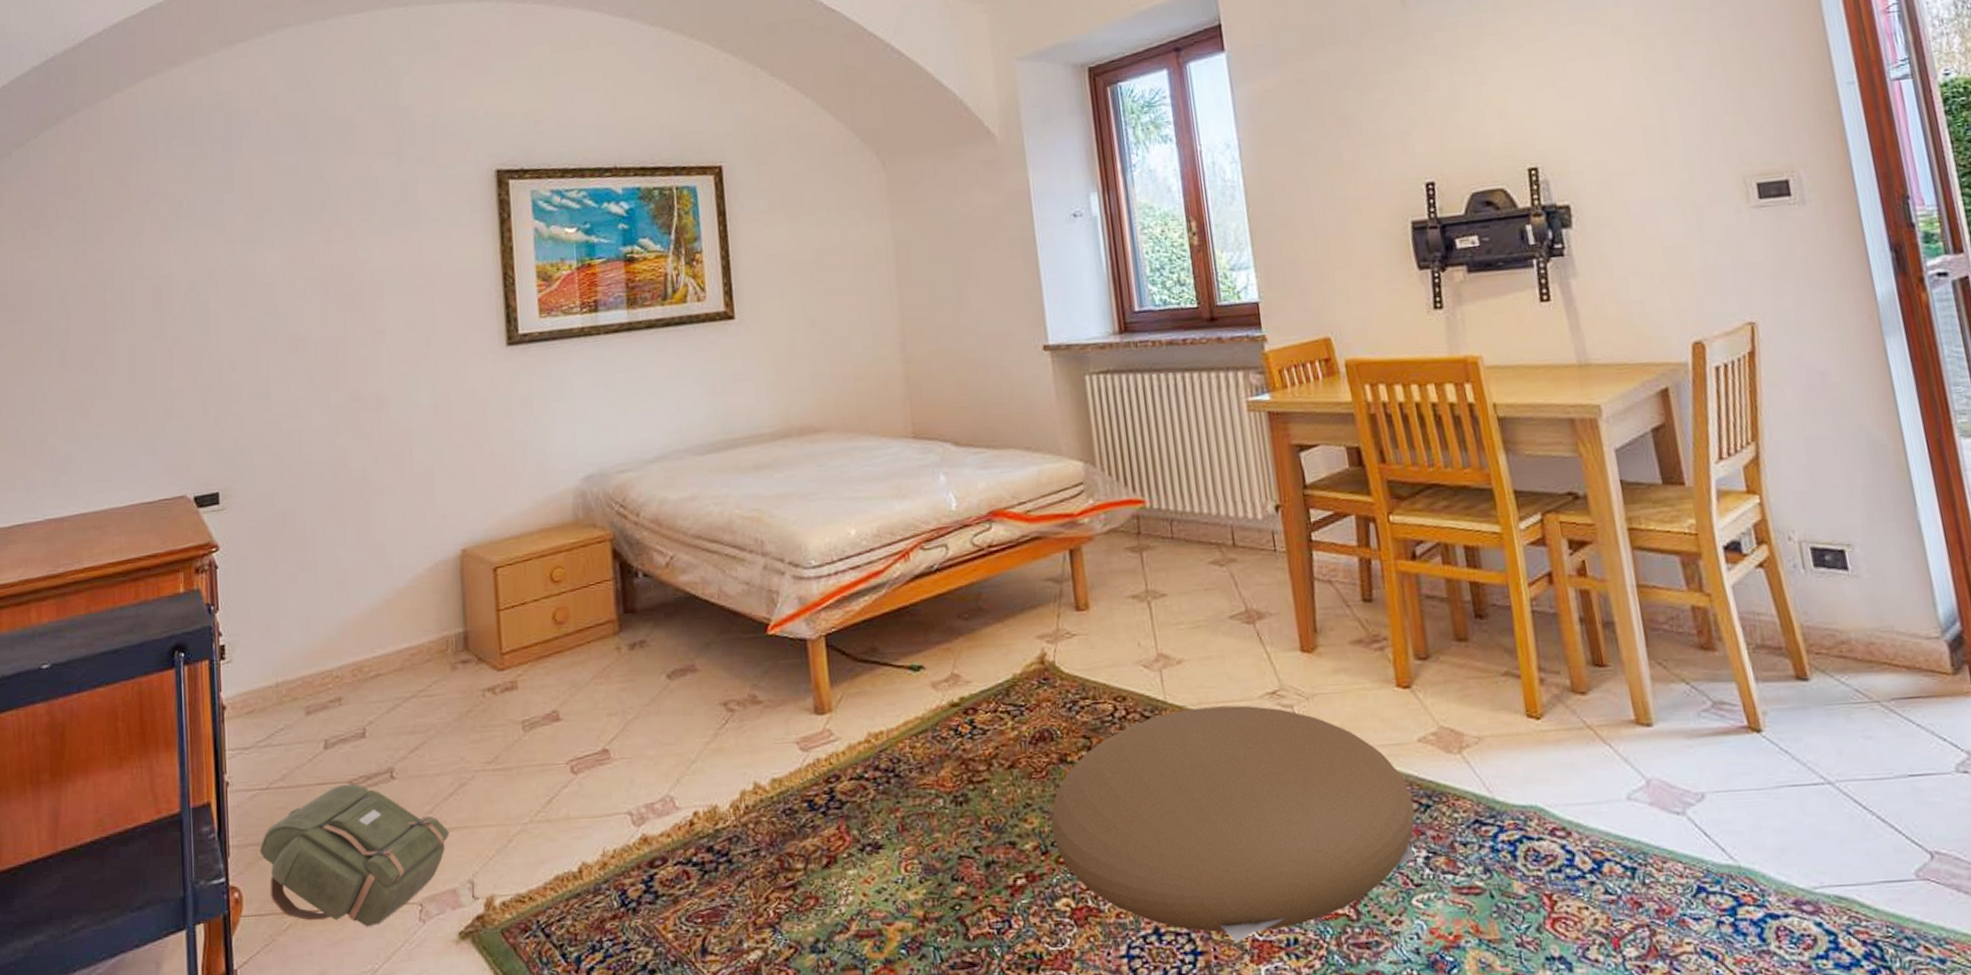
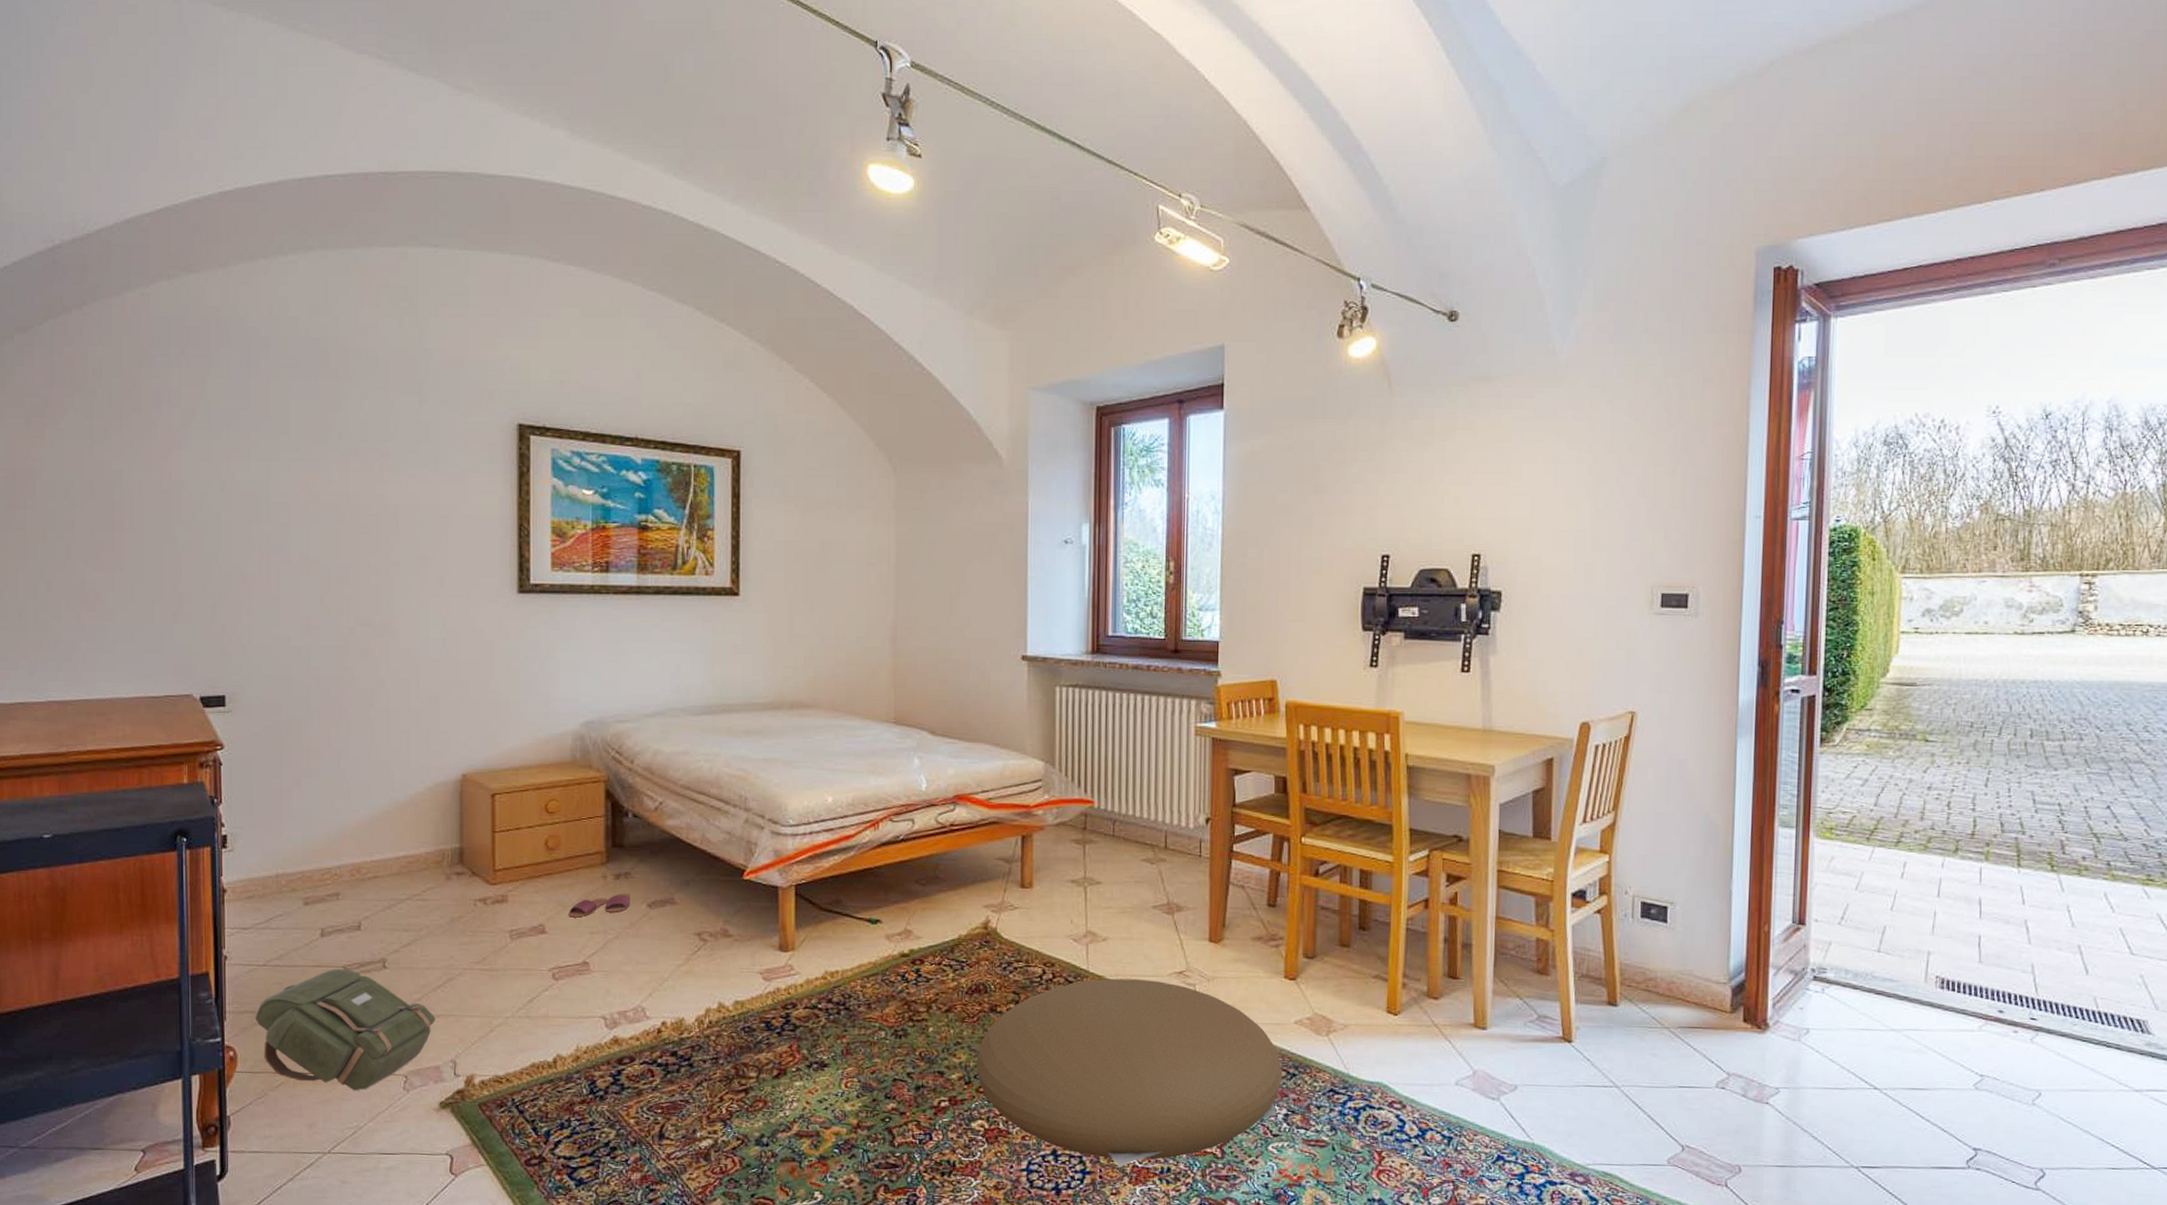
slippers: none [583,665,648,699] -> present [569,893,630,918]

